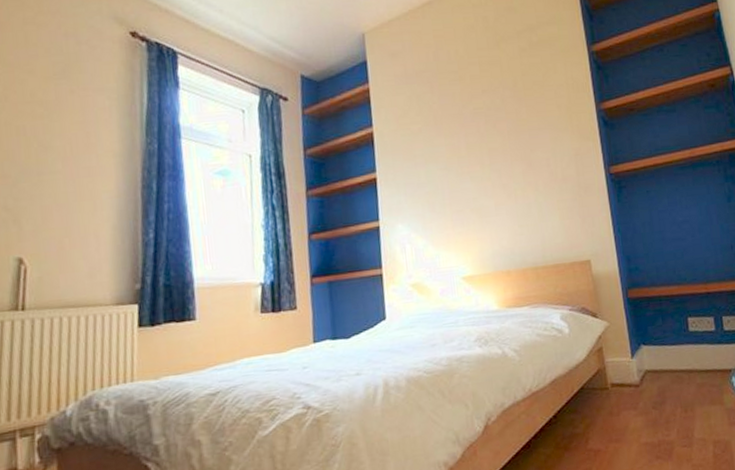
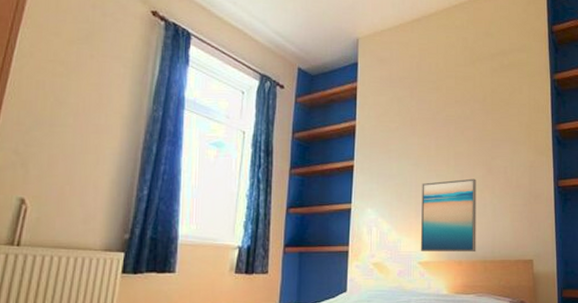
wall art: none [455,176,525,265] -> present [420,178,476,253]

